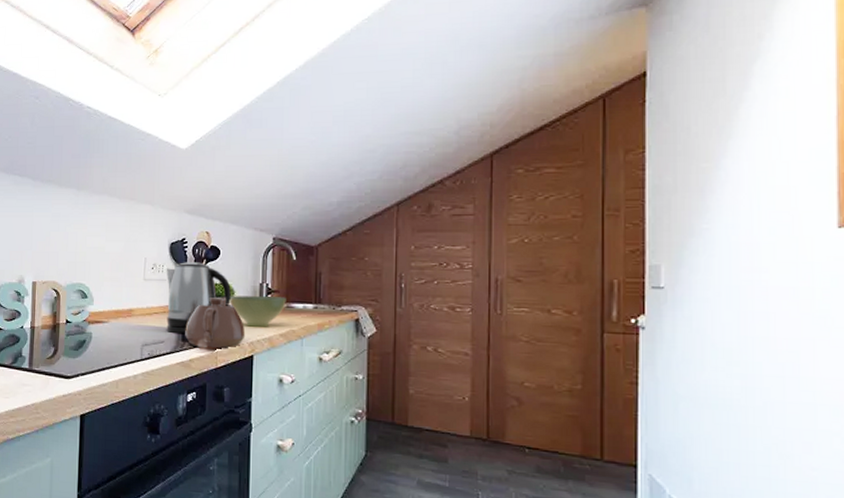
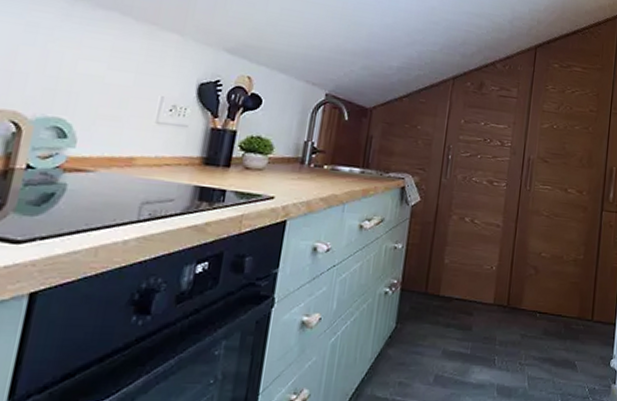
kettle: present [166,262,231,334] -> none [179,107,270,193]
teapot: present [185,296,246,350] -> none [203,151,281,213]
bowl: present [229,296,286,327] -> none [266,152,333,190]

